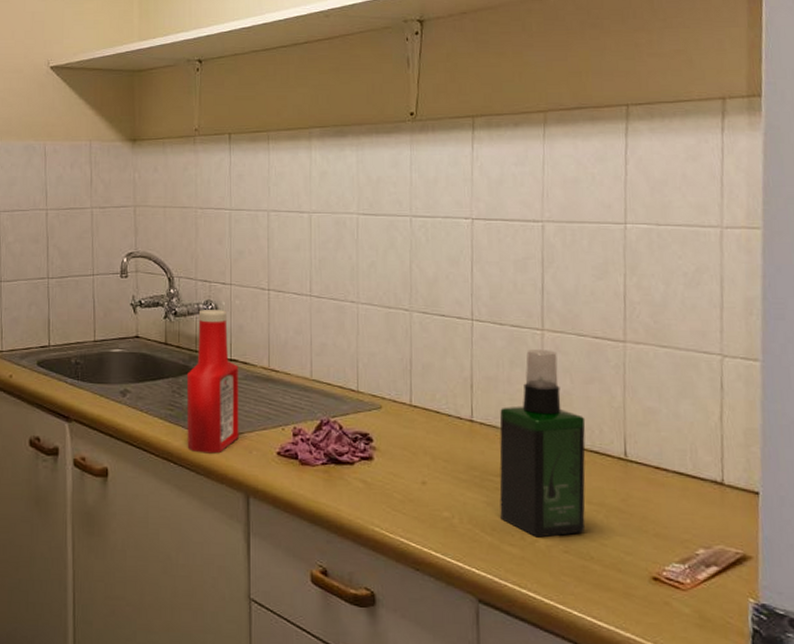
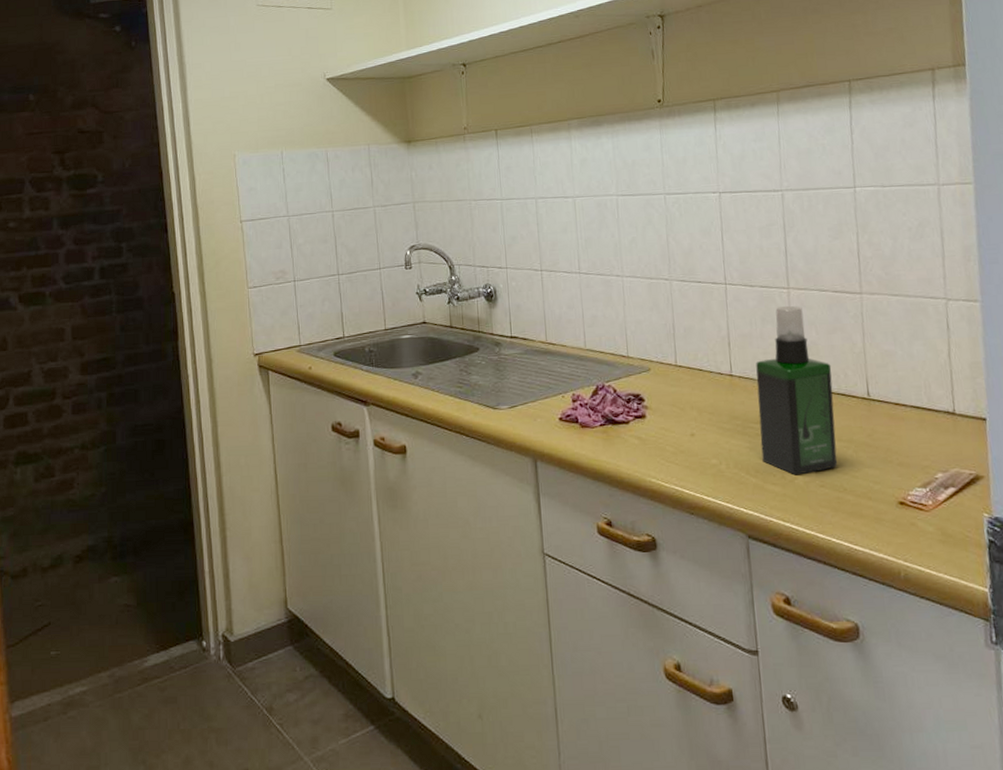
ketchup bottle: present [186,309,239,454] -> none [471,291,524,425]

